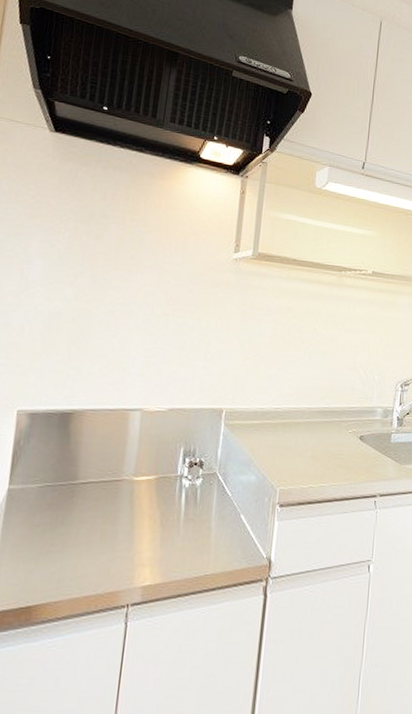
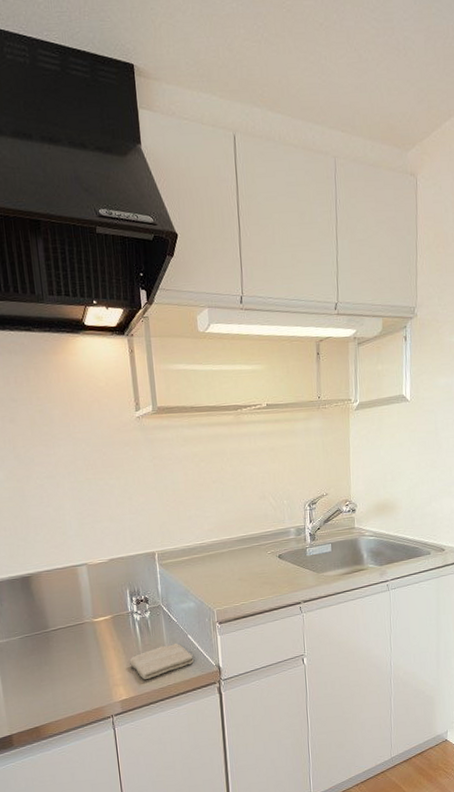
washcloth: none [163,522,242,563] -> present [128,643,194,679]

